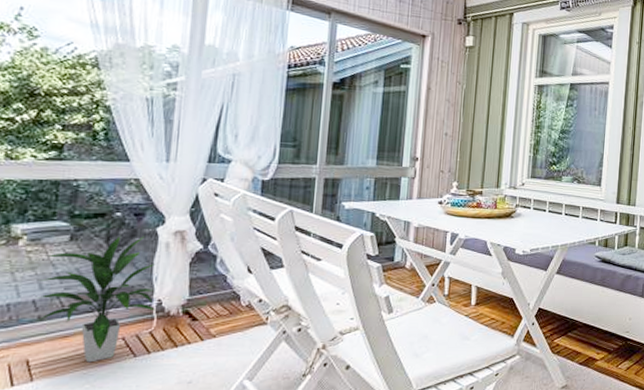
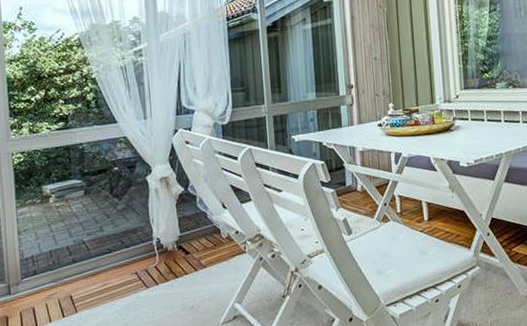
indoor plant: present [34,235,157,363] -> none [69,185,157,295]

